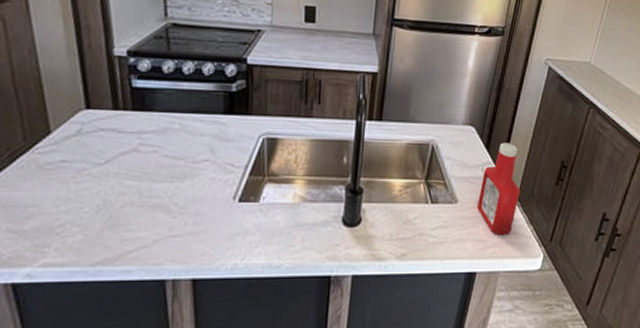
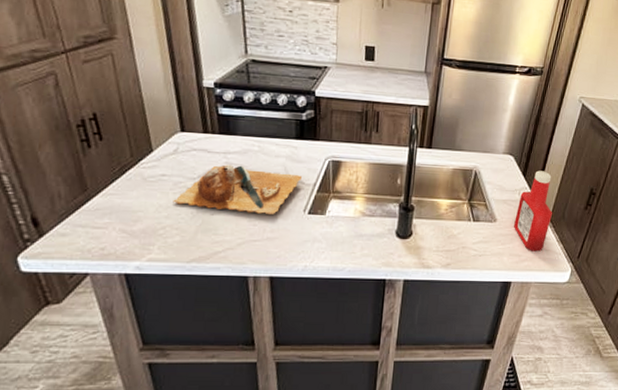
chopping board: none [74,146,232,205] -> present [173,164,303,215]

